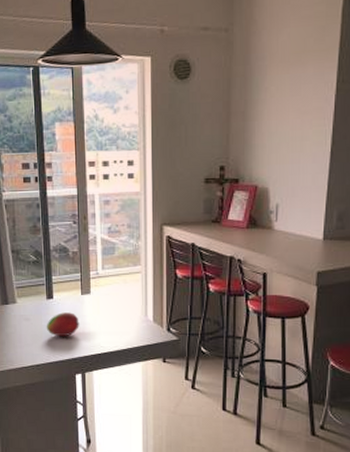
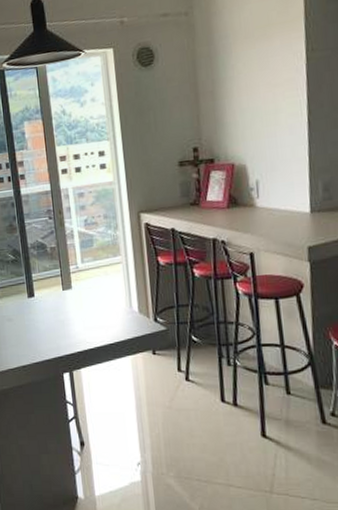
fruit: present [46,312,79,337] -> none [29,309,63,336]

